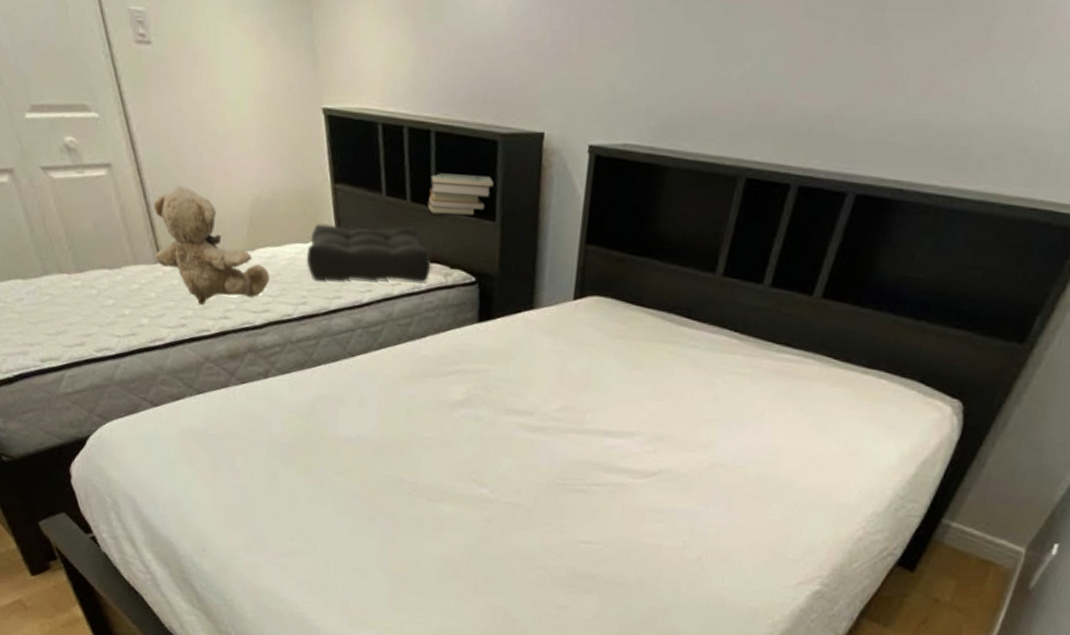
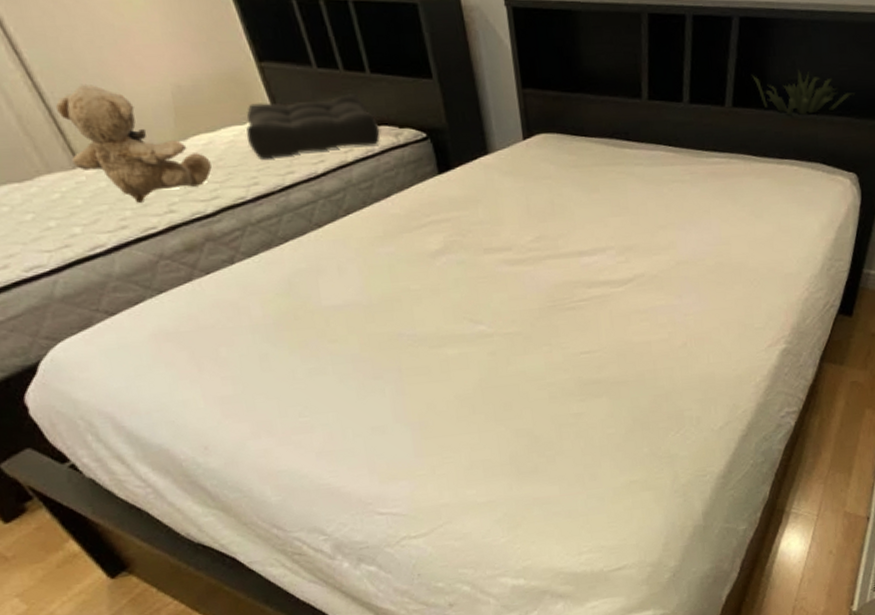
books: present [426,173,494,216] -> none [358,37,423,79]
plant: none [853,264,985,322] -> present [751,69,856,116]

